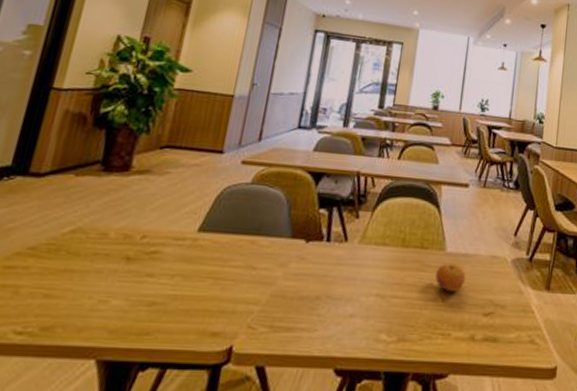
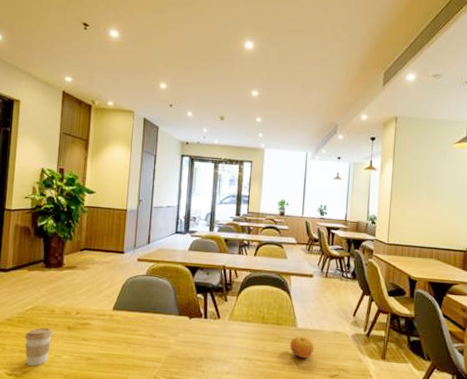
coffee cup: none [49,258,102,318] -> present [24,327,53,366]

